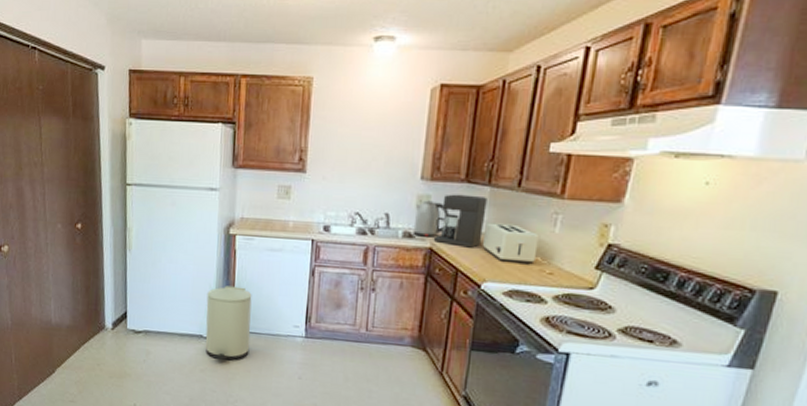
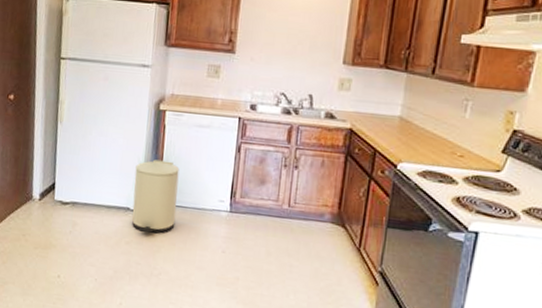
kettle: present [413,200,448,238] -> none [334,83,368,119]
coffee maker: present [433,194,487,248] -> none [353,78,404,130]
toaster: present [482,222,541,265] -> none [398,106,452,147]

